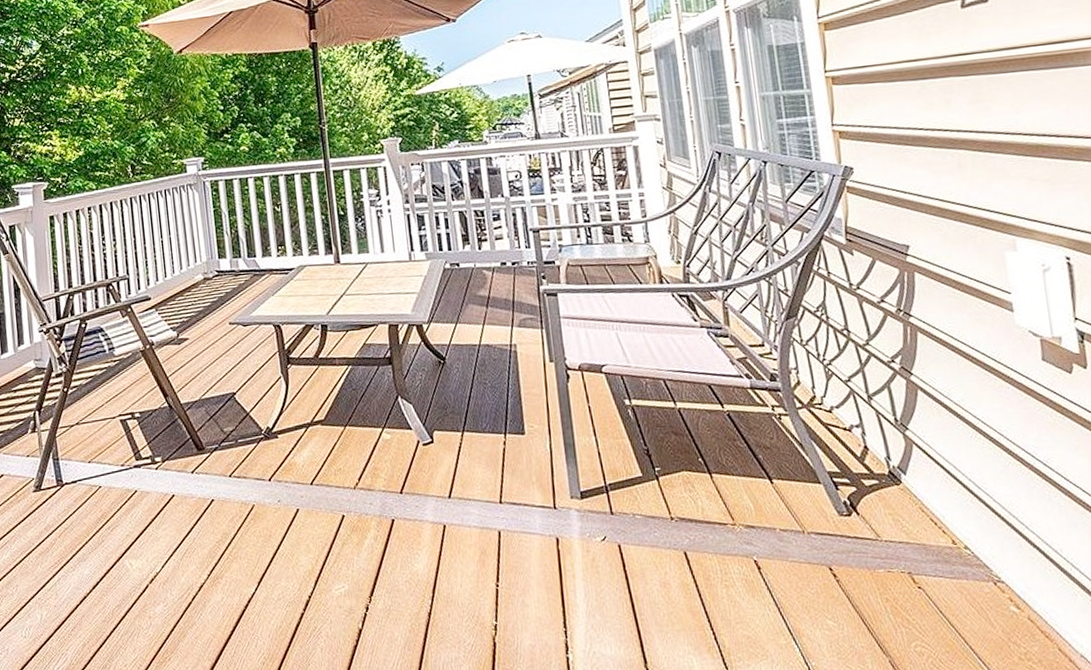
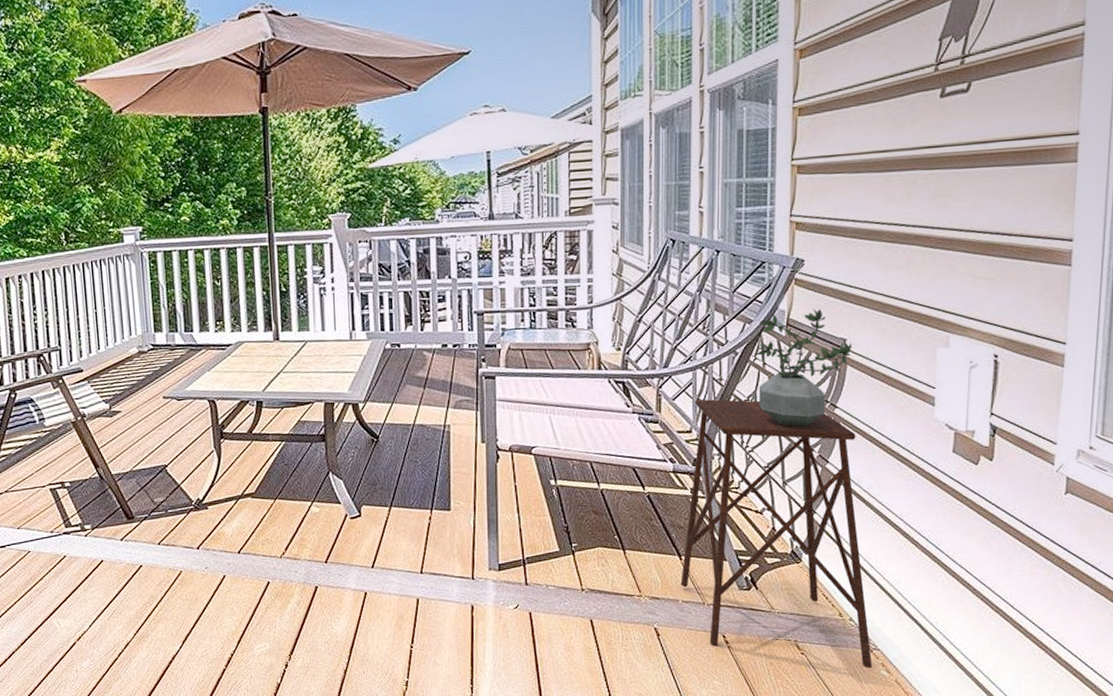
side table: none [763,311,1000,604] -> present [680,399,873,669]
potted plant: none [817,215,917,338] -> present [755,308,852,427]

